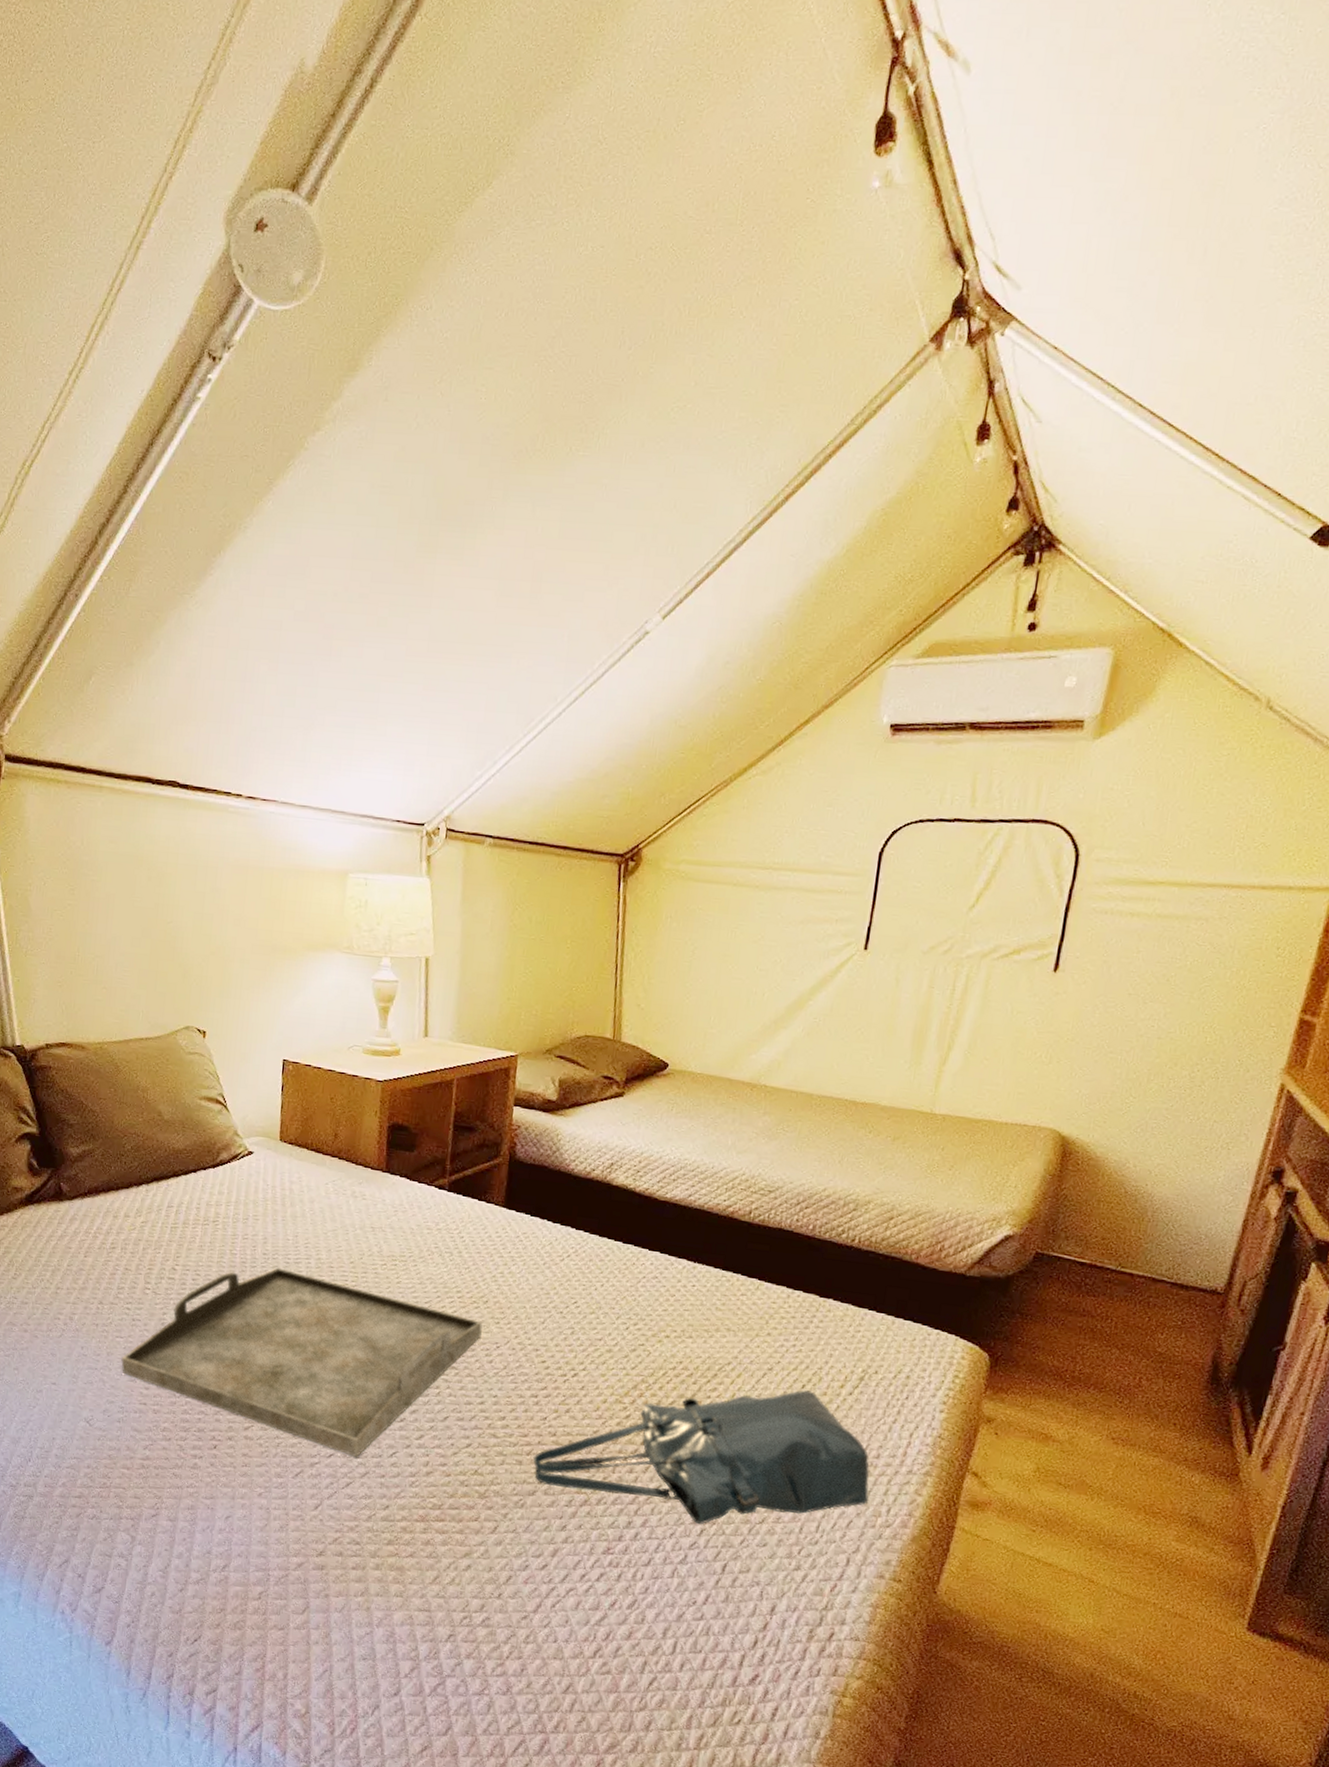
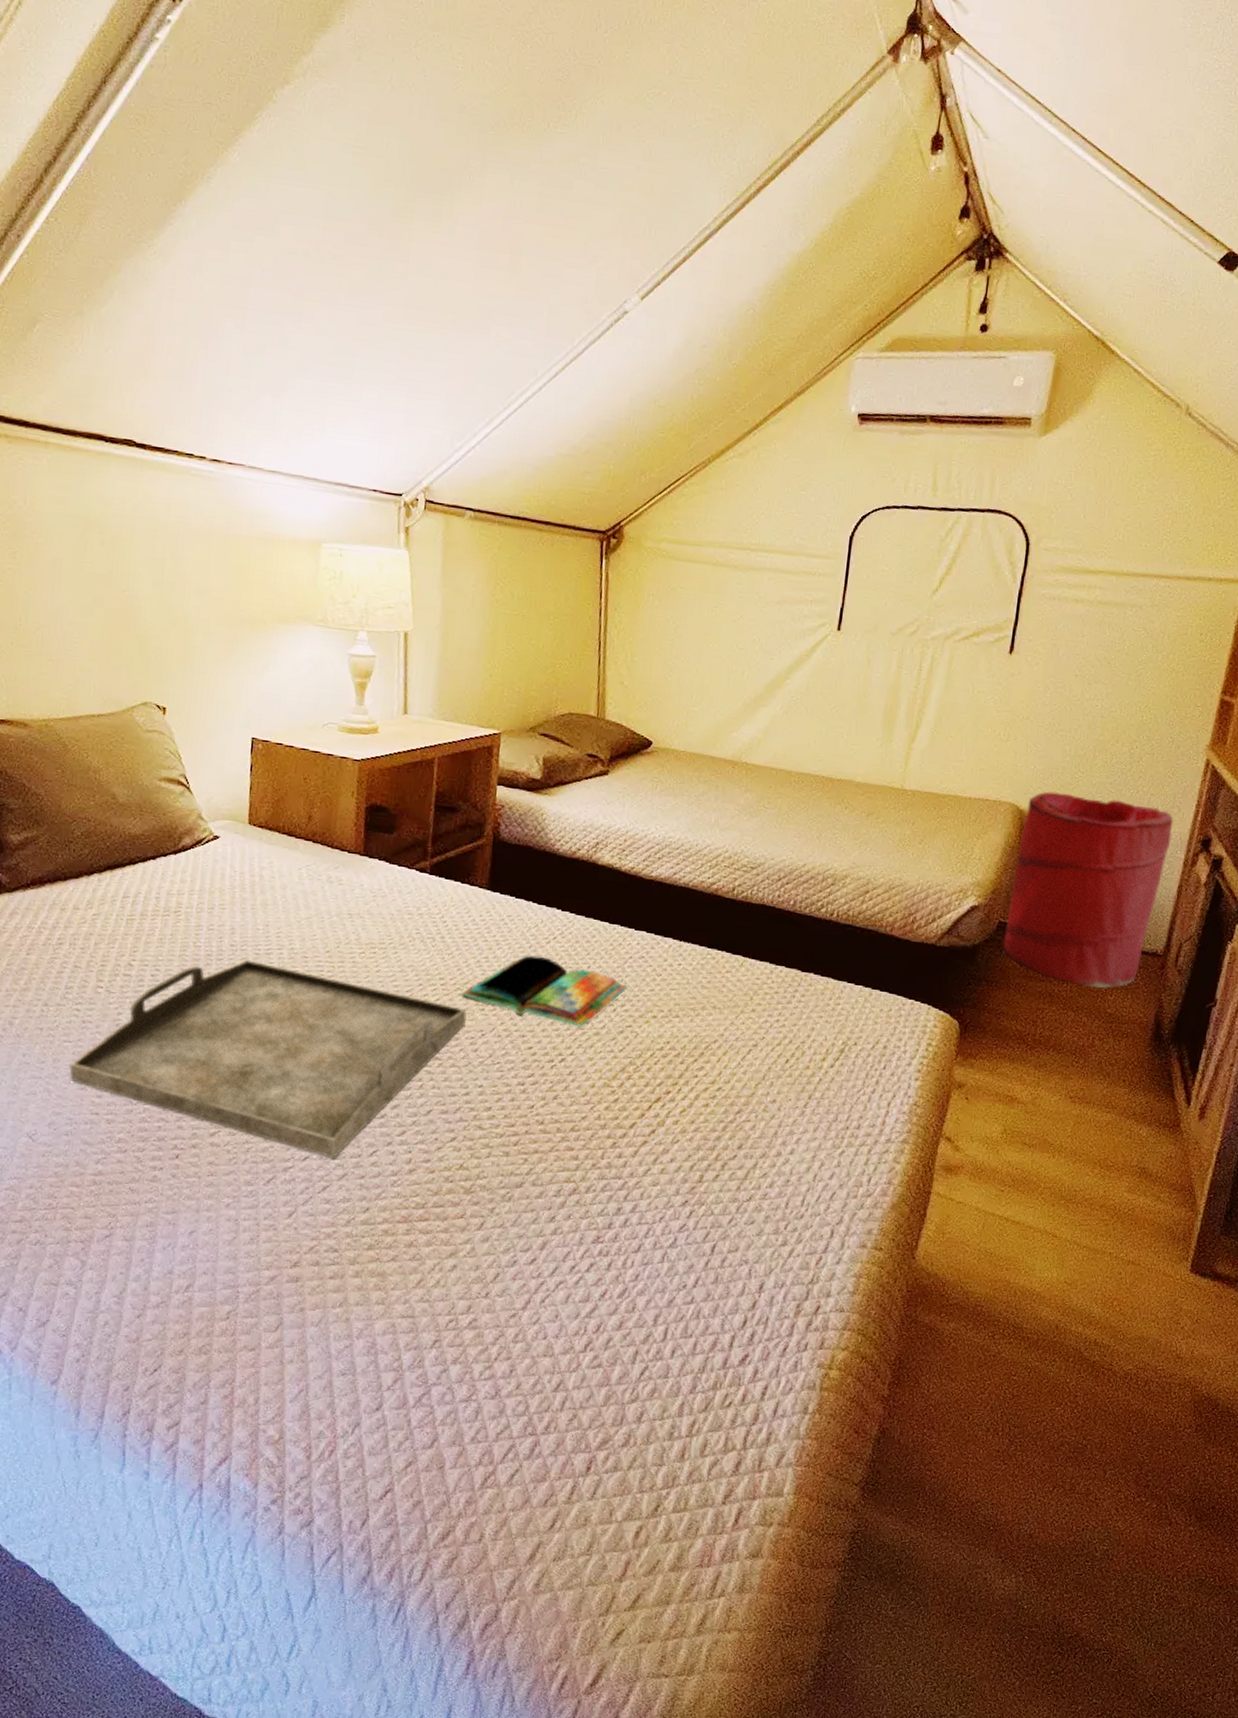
book: none [478,1272,640,1344] -> present [462,955,627,1027]
tote bag: present [533,1389,870,1525] -> none [520,1064,851,1207]
laundry hamper: none [1040,1117,1240,1327] -> present [1003,791,1174,989]

